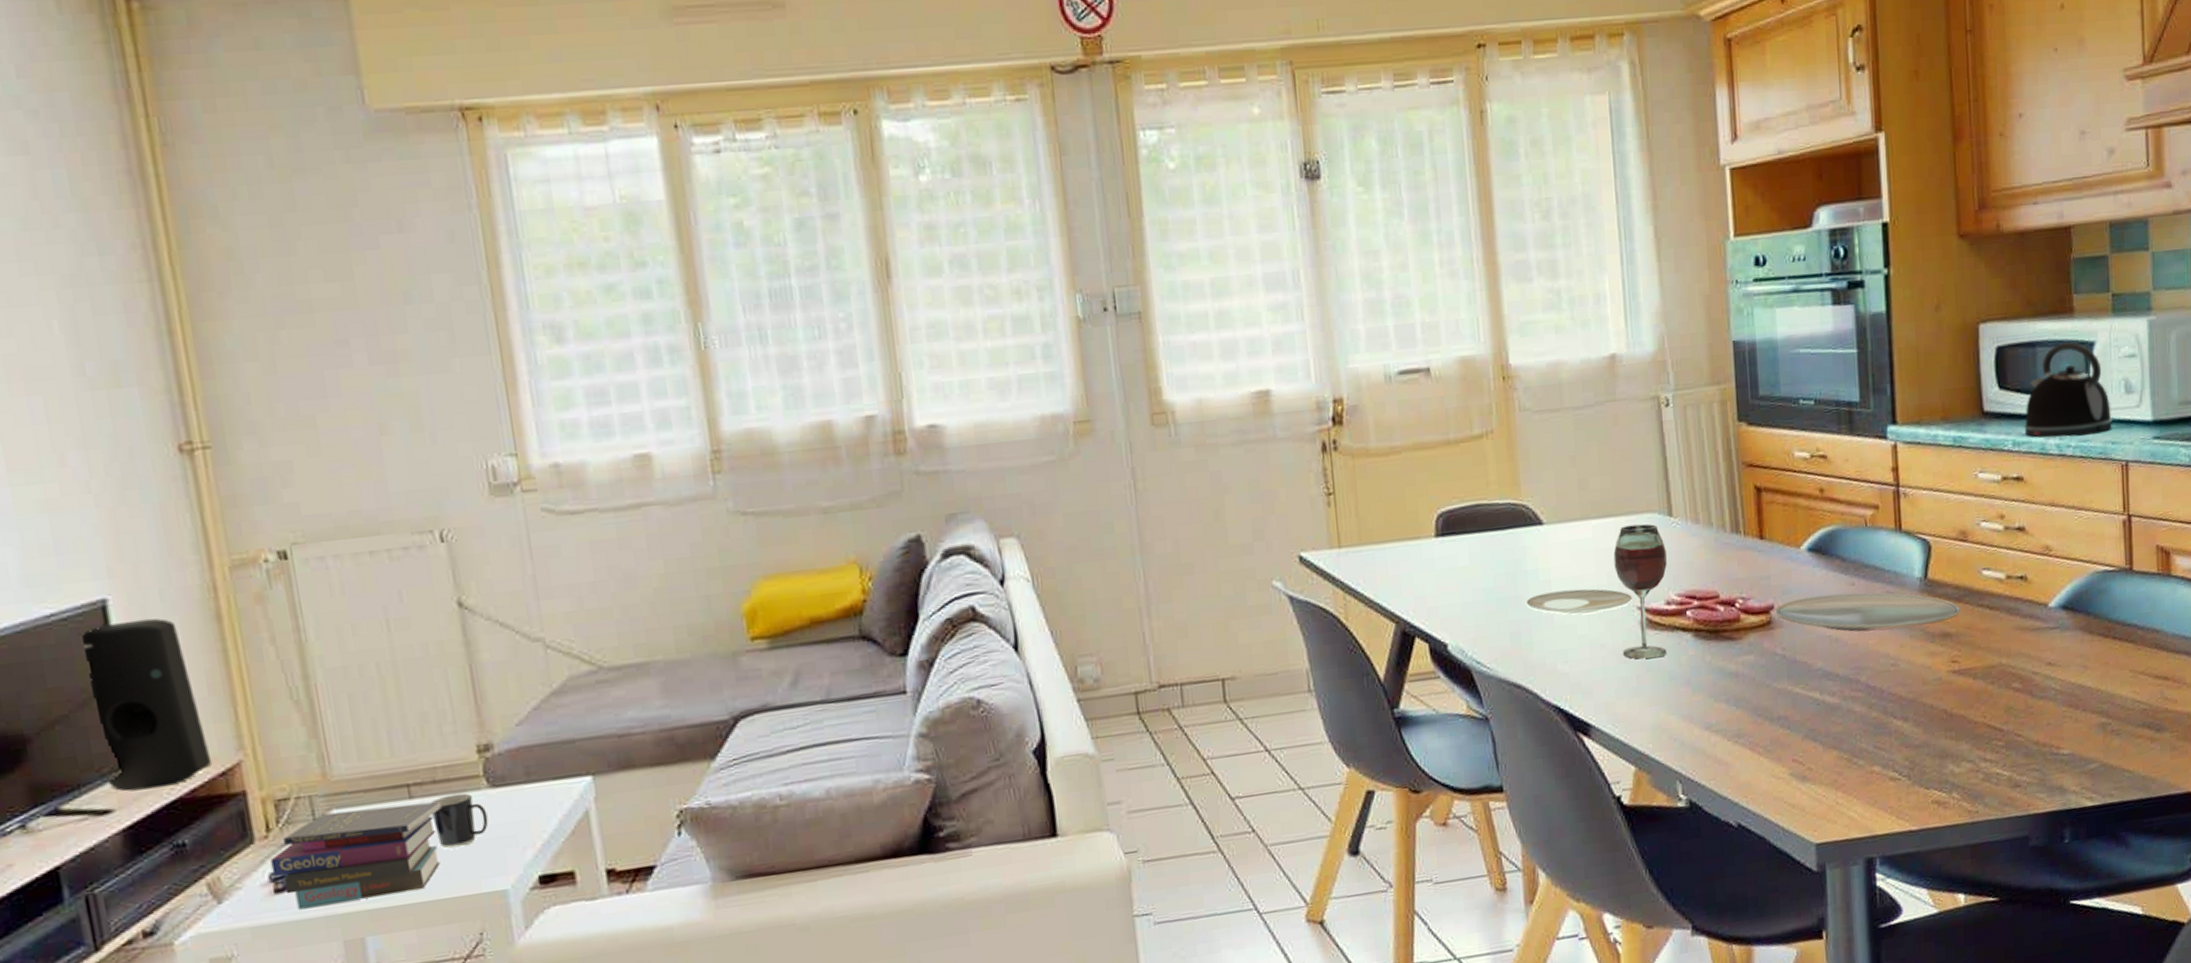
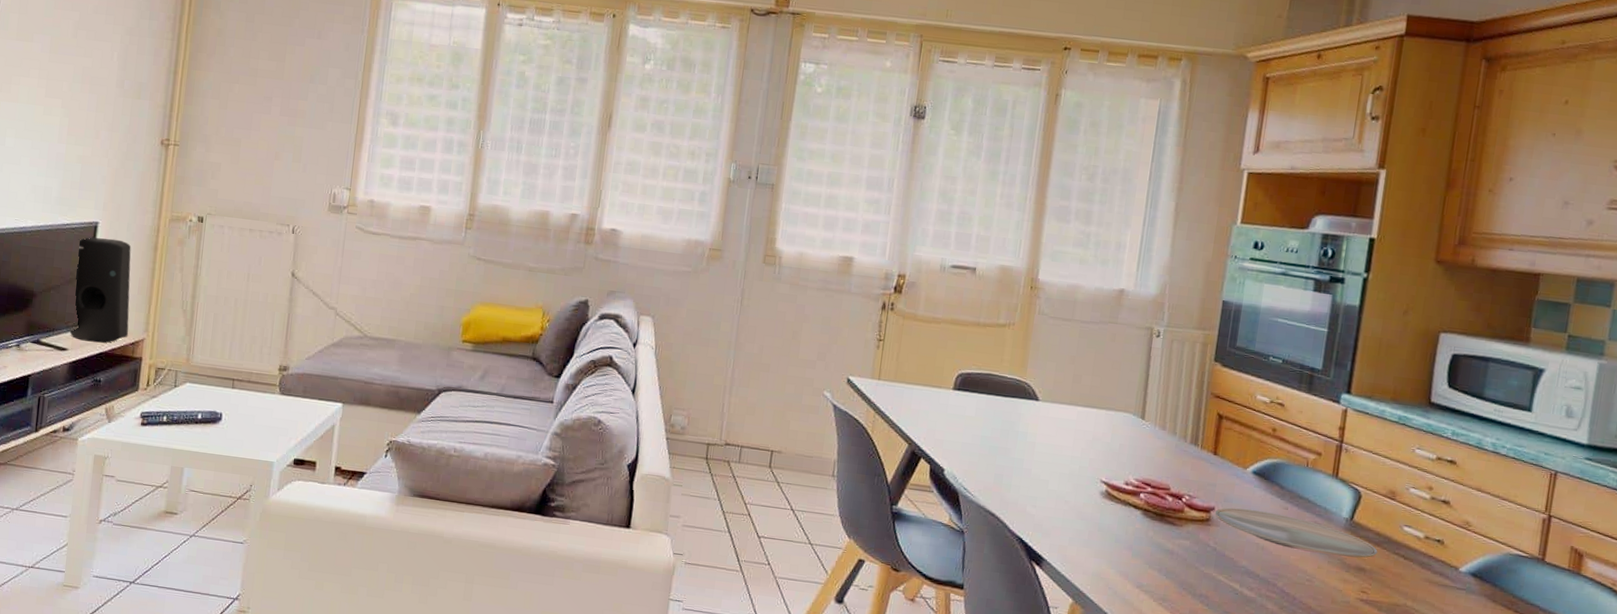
books: present [270,801,442,910] -> none [143,384,250,447]
mug: present [432,793,489,850] -> none [241,392,275,428]
plate: present [1525,588,1633,615] -> none [1012,451,1099,477]
wineglass: present [1613,523,1667,659] -> none [1082,417,1134,523]
kettle: present [2023,341,2113,439] -> none [1464,363,1550,443]

